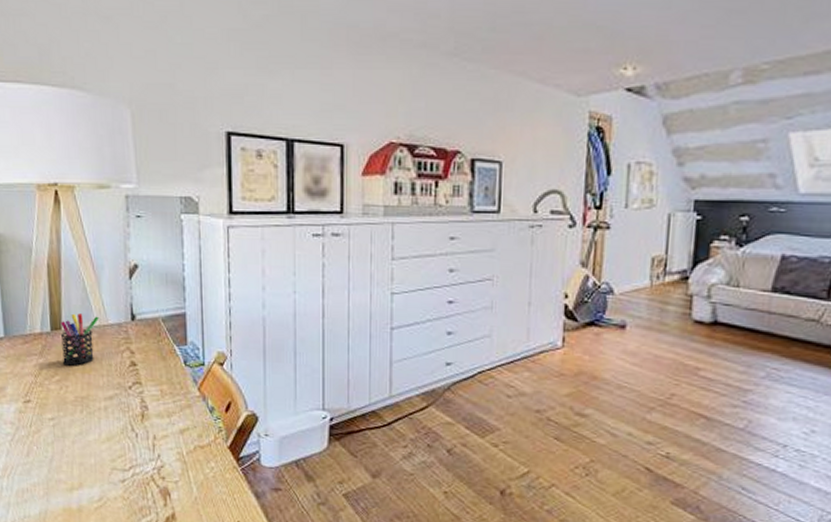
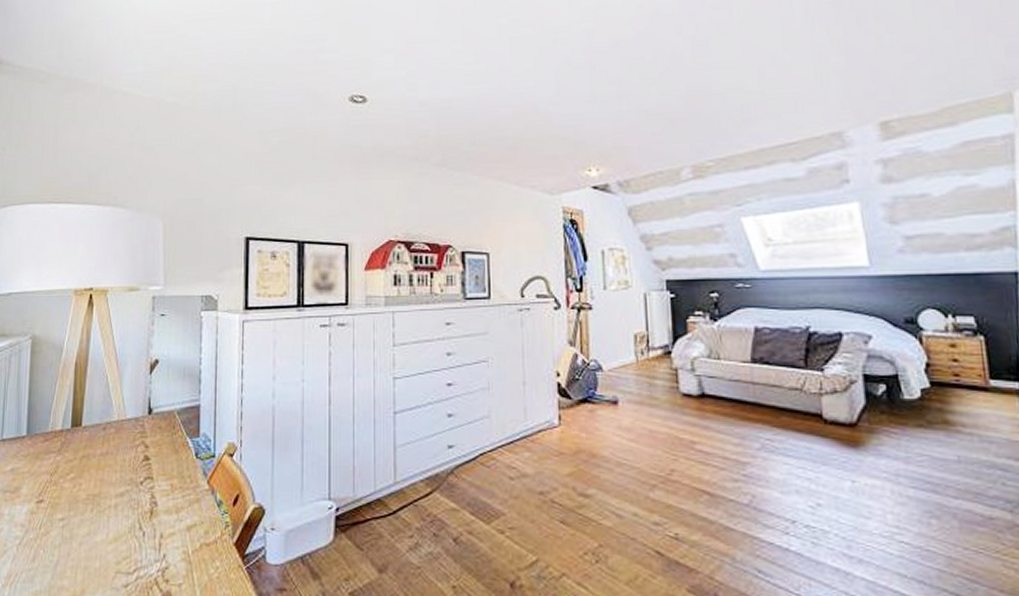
pen holder: present [60,313,100,366] -> none [79,409,119,463]

